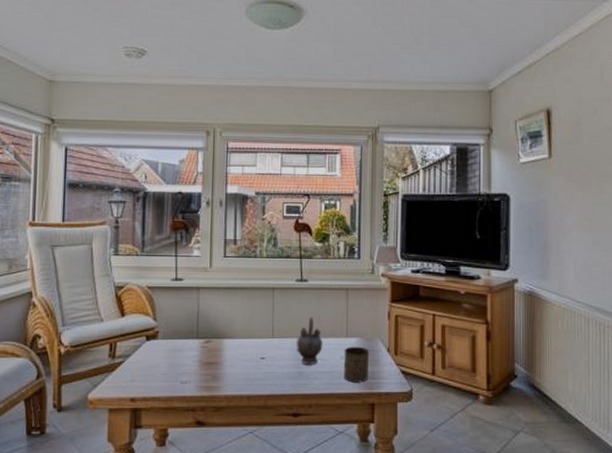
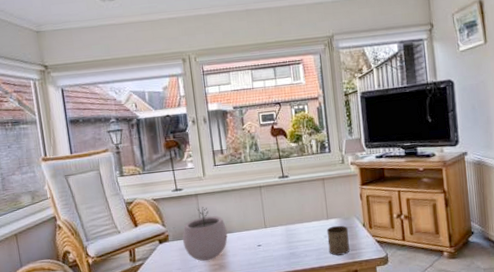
plant pot: none [174,303,227,368] -> present [182,207,228,261]
teapot: present [296,316,323,364] -> none [285,206,309,246]

